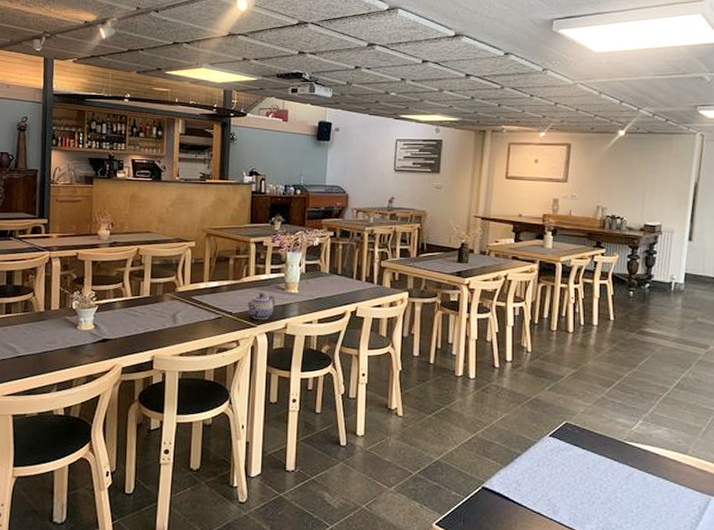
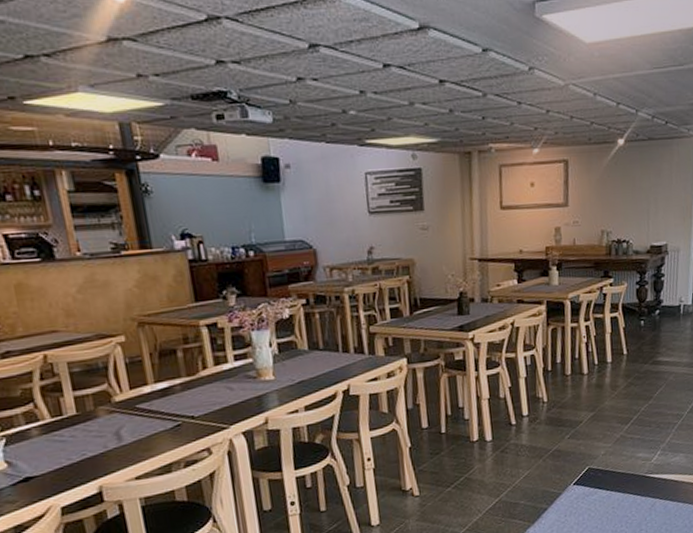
teapot: present [247,293,275,320] -> none [210,386,248,420]

